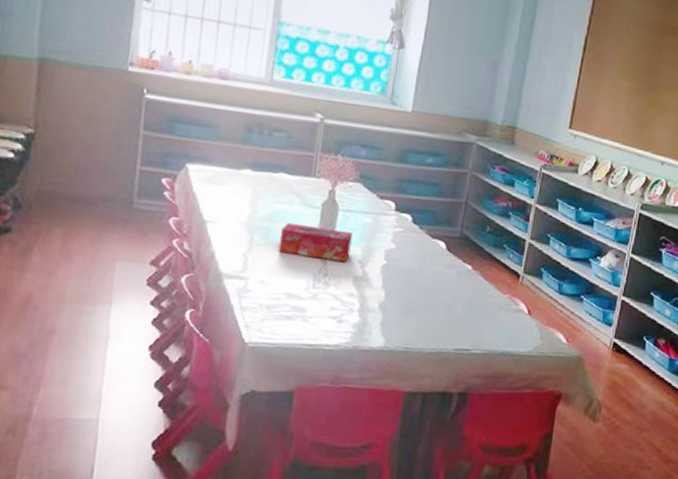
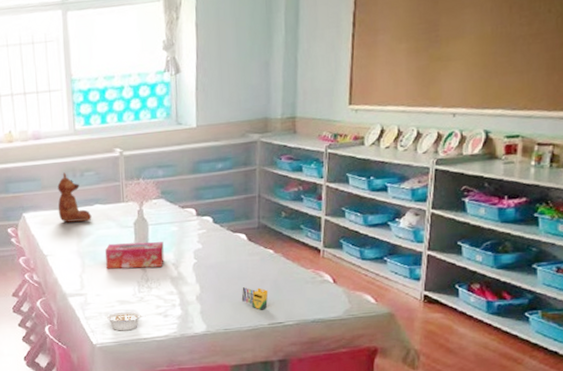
teddy bear: none [231,126,273,191] -> present [57,172,92,223]
legume: none [267,307,315,333] -> present [106,311,145,331]
crayon: none [430,302,460,332] -> present [242,287,269,310]

